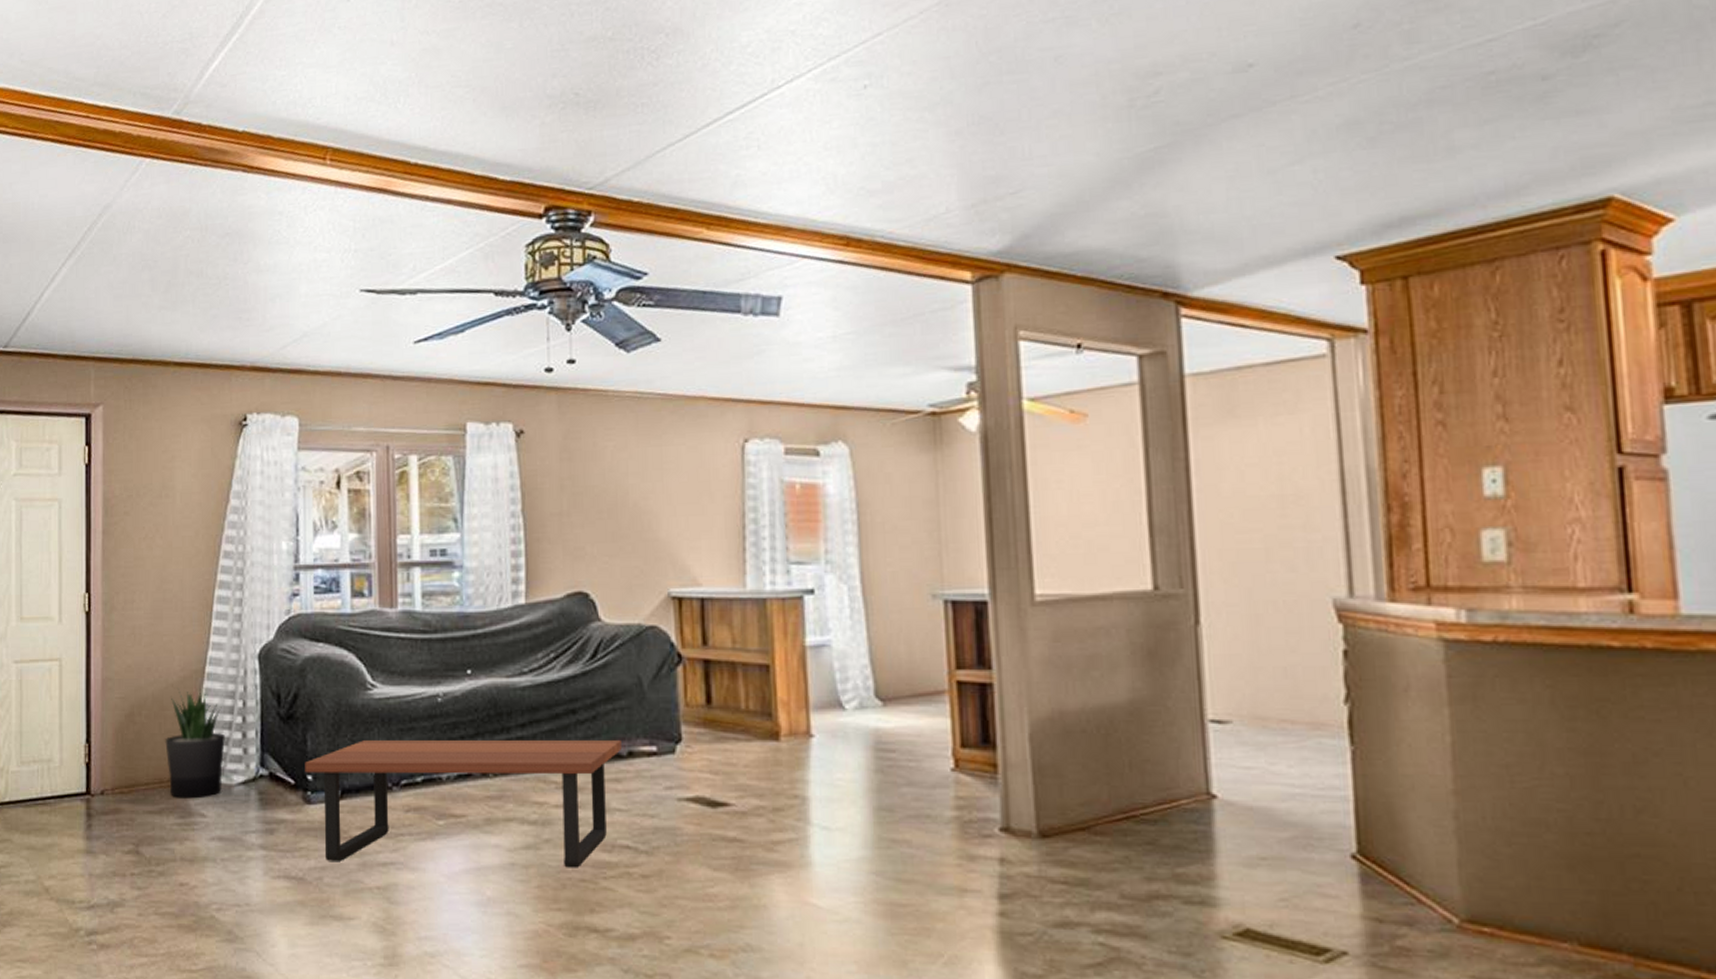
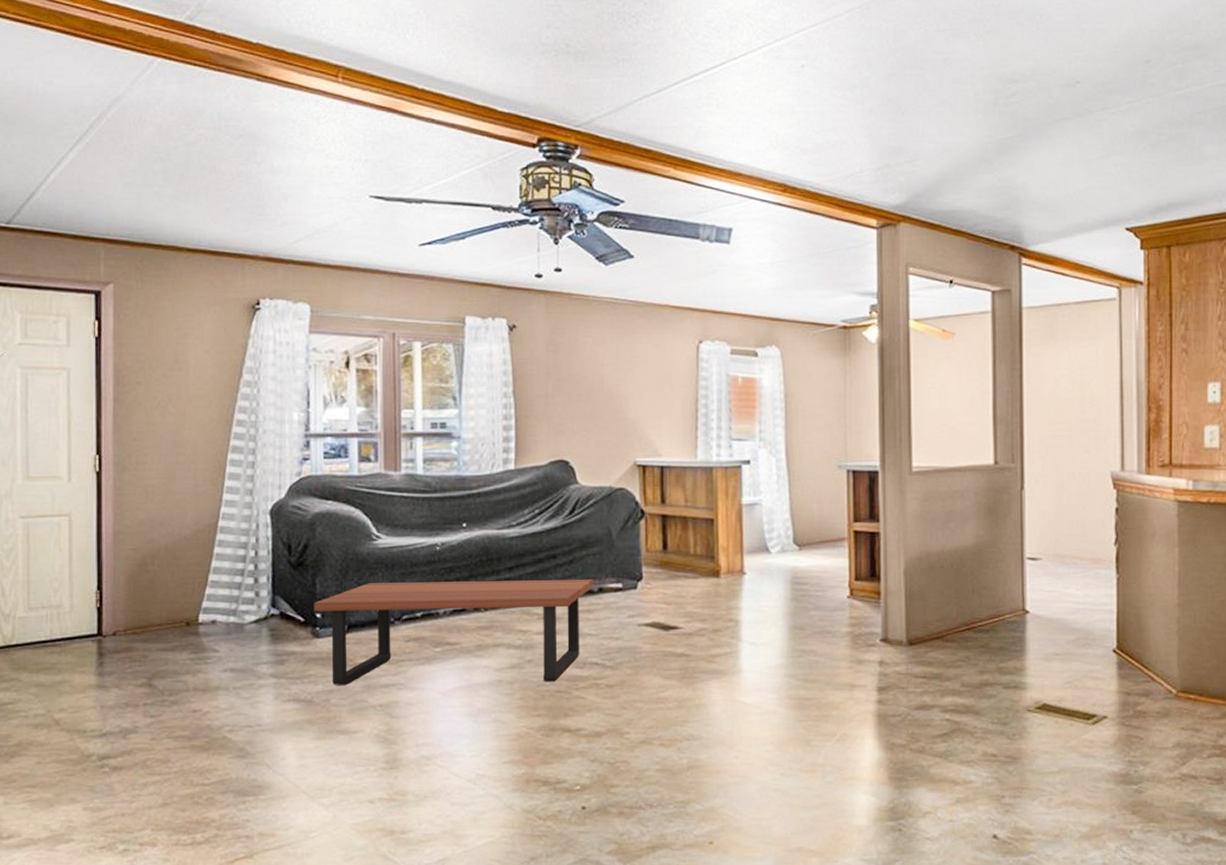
planter: present [165,688,225,799] -> none [178,540,237,637]

